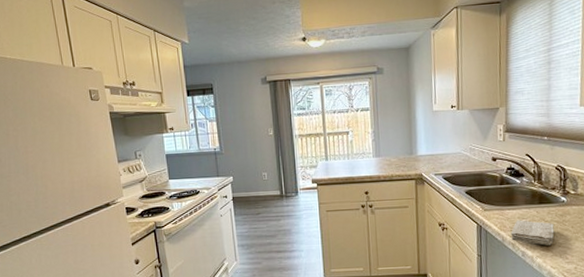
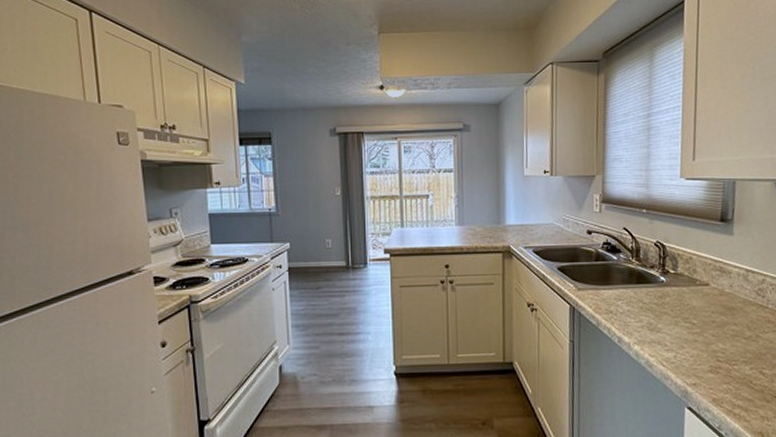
washcloth: present [511,220,554,246] -> none [606,301,653,331]

